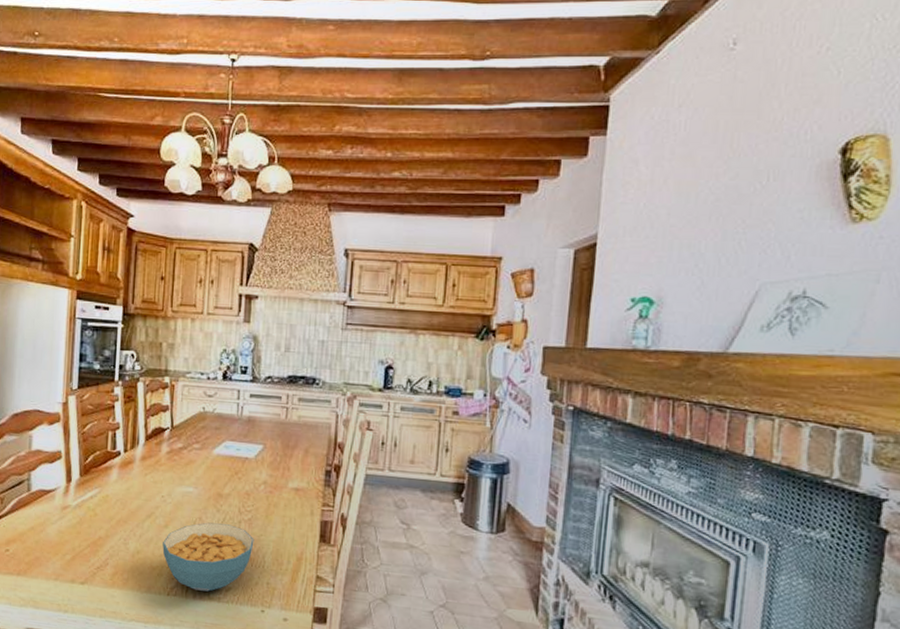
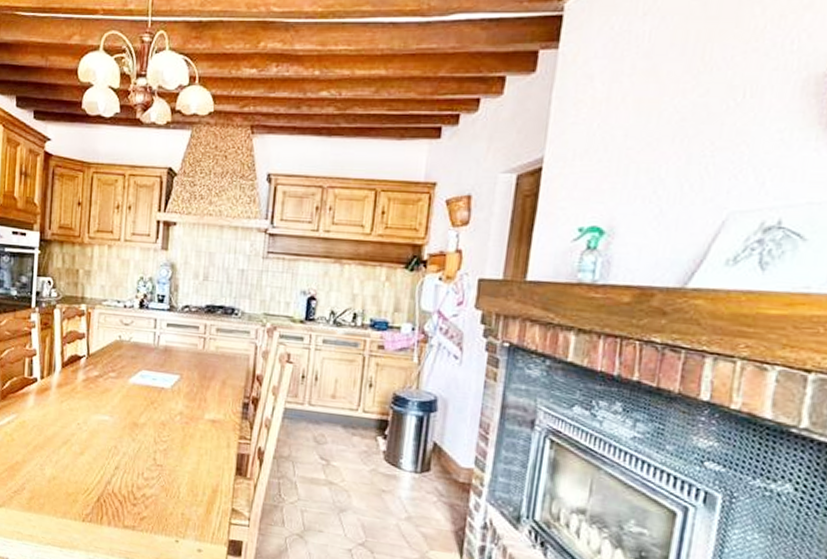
cereal bowl: present [162,522,254,592] -> none [78,451,170,520]

